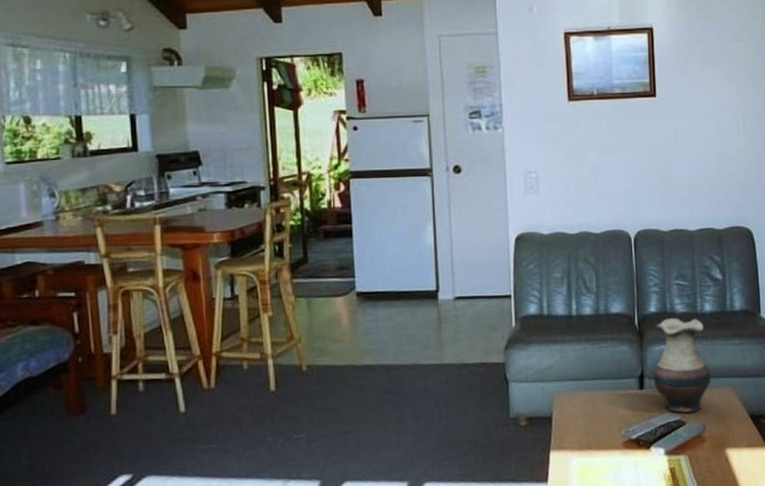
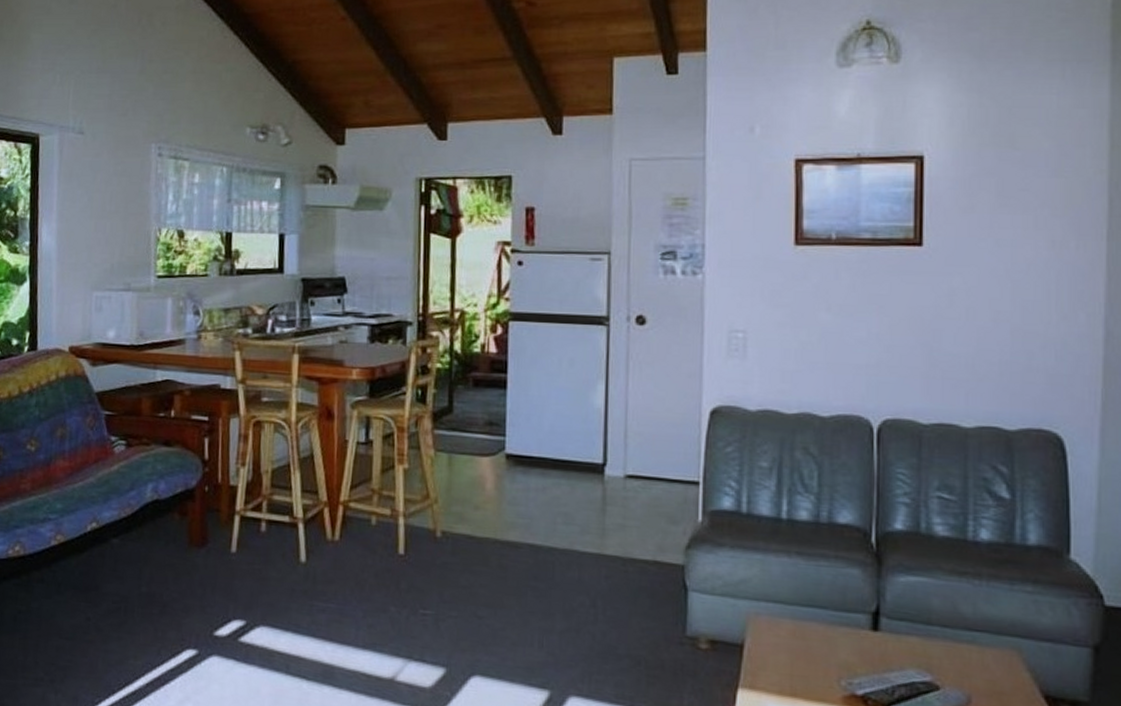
vase: present [653,318,711,413] -> none [893,541,984,676]

